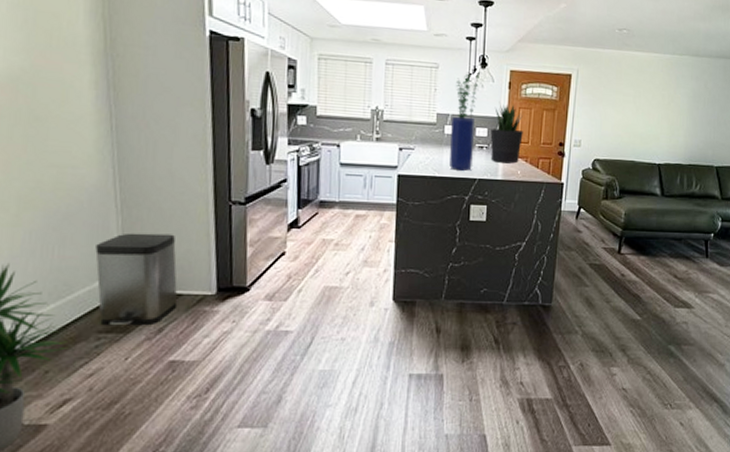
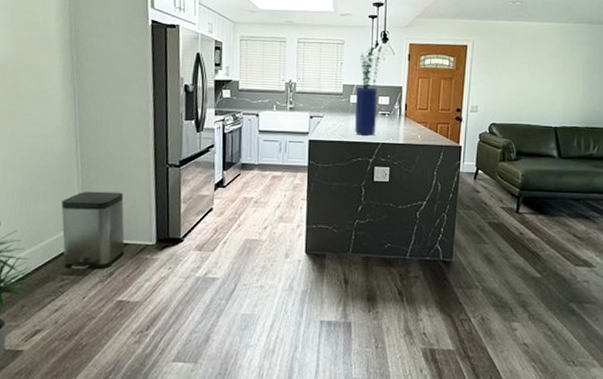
planter: present [490,101,523,164] -> none [392,72,422,129]

